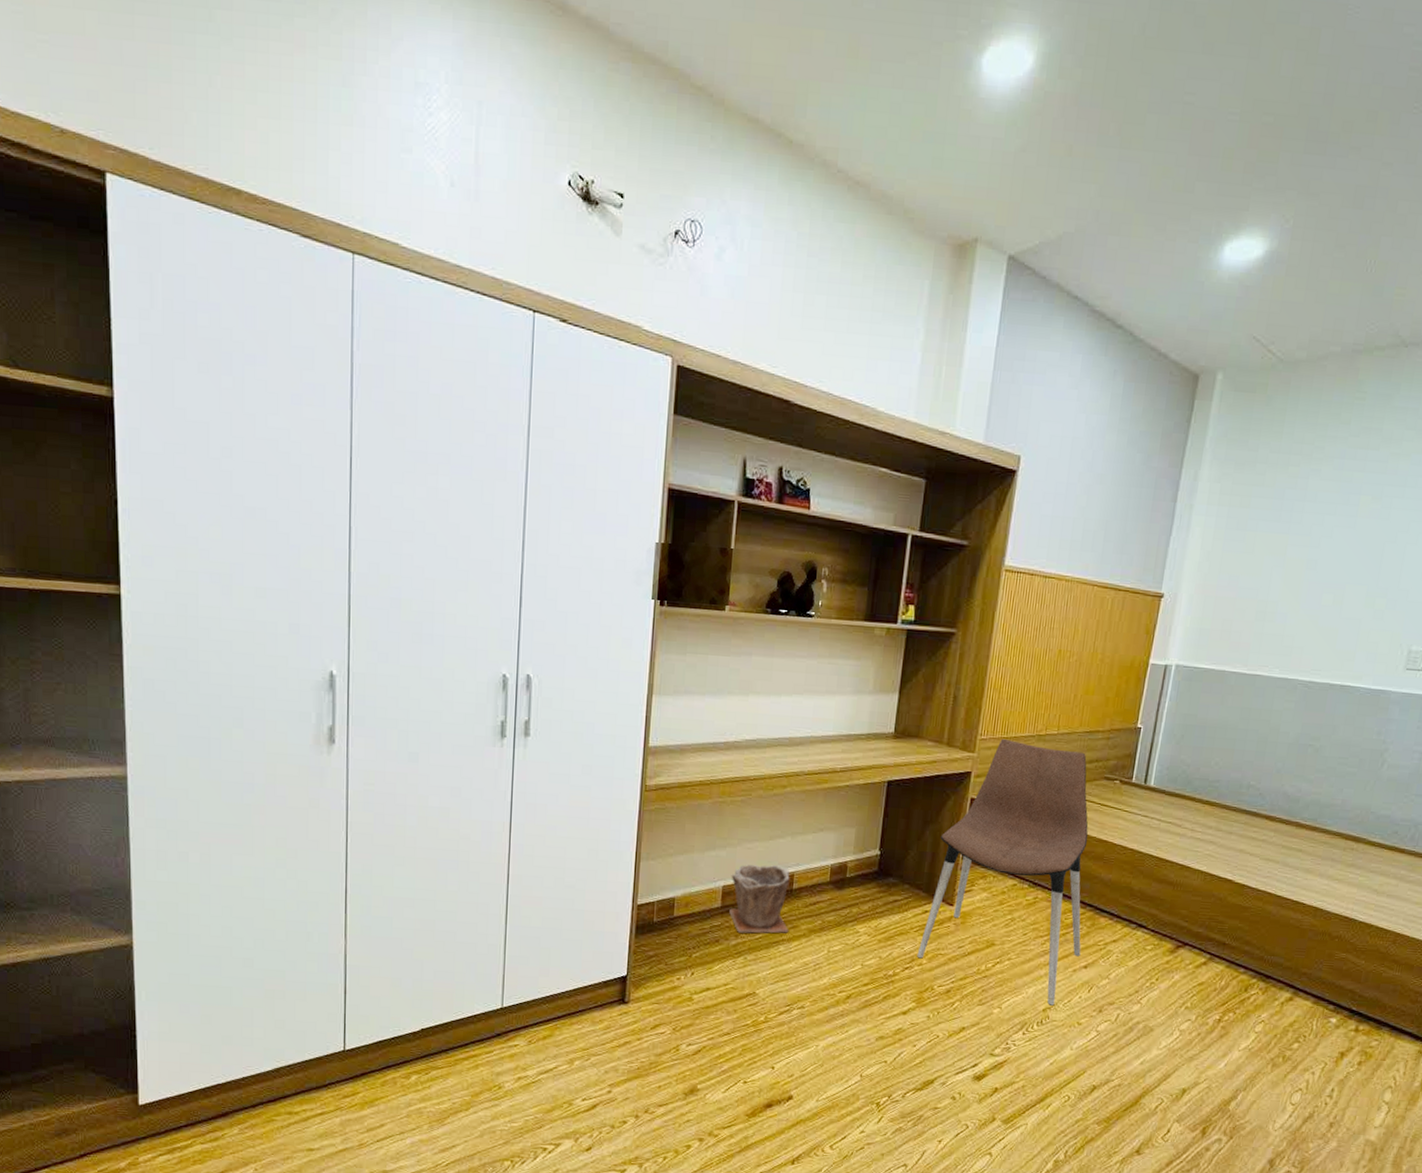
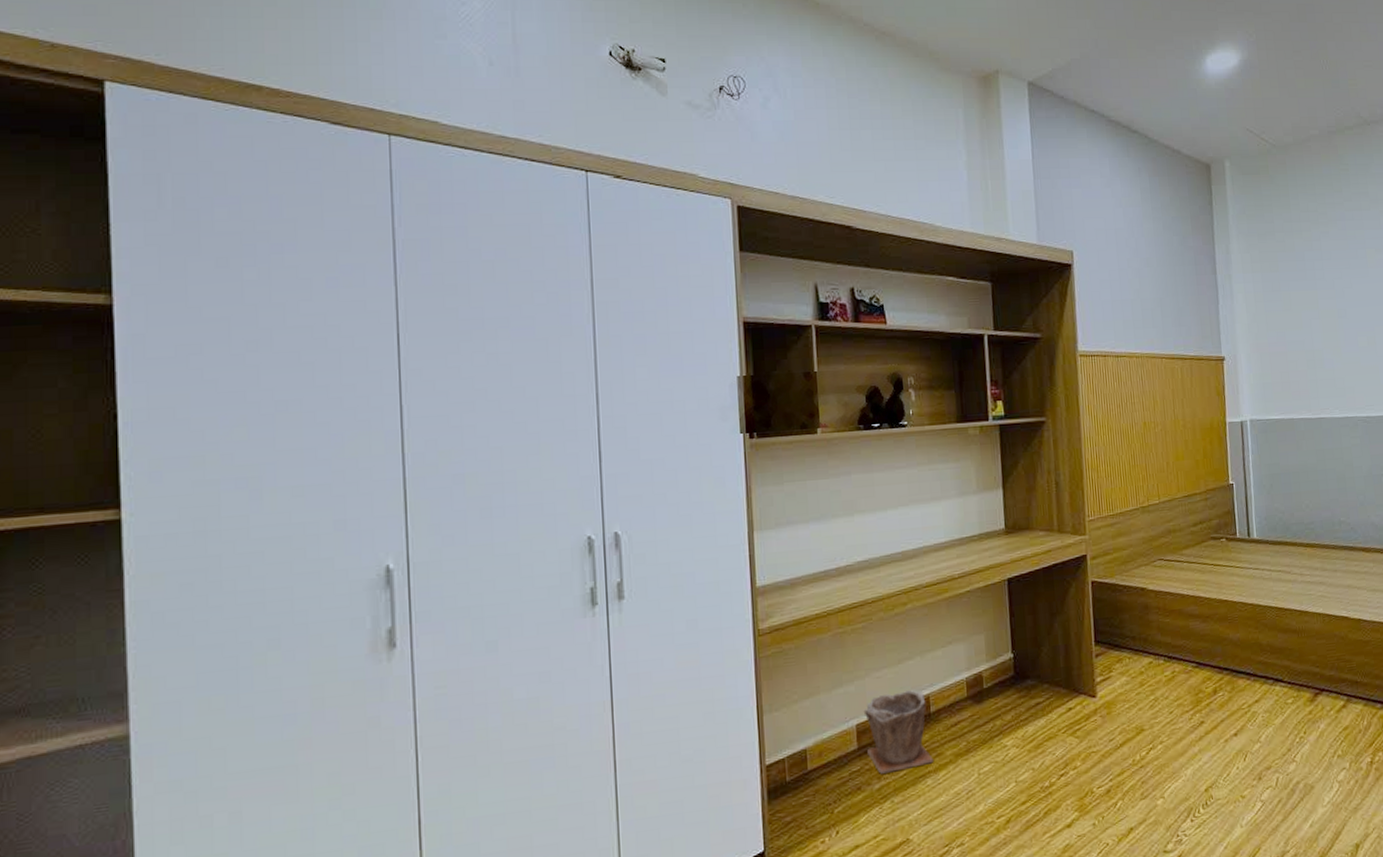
chair: present [917,738,1089,1006] -> none [1069,516,1228,784]

